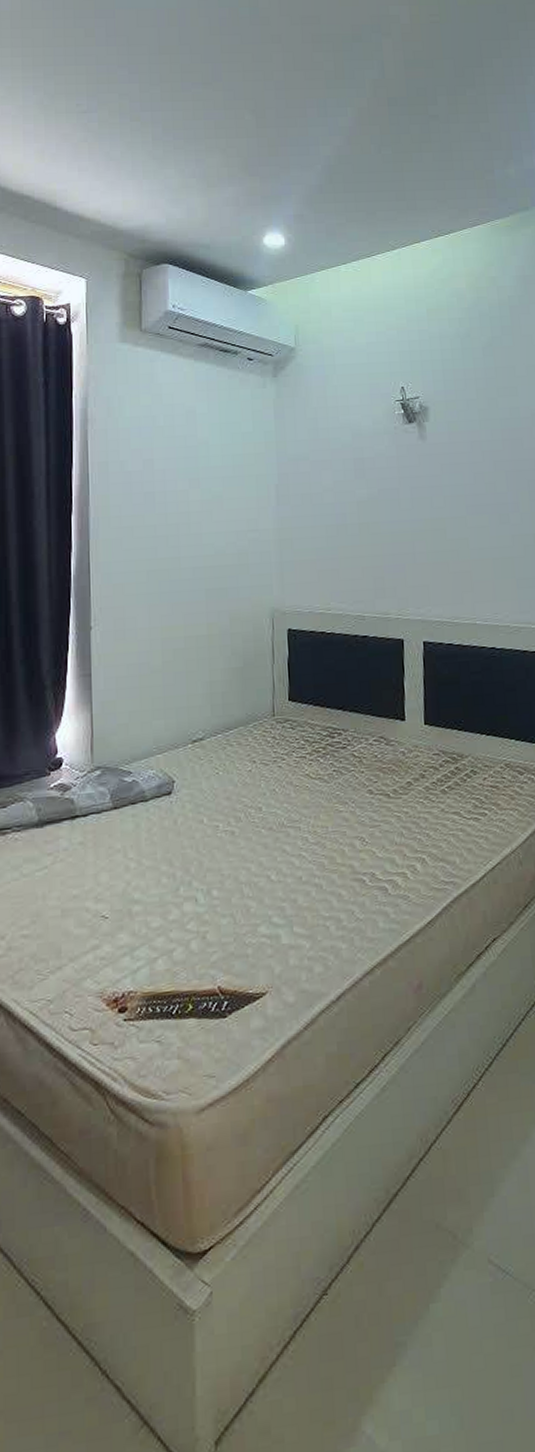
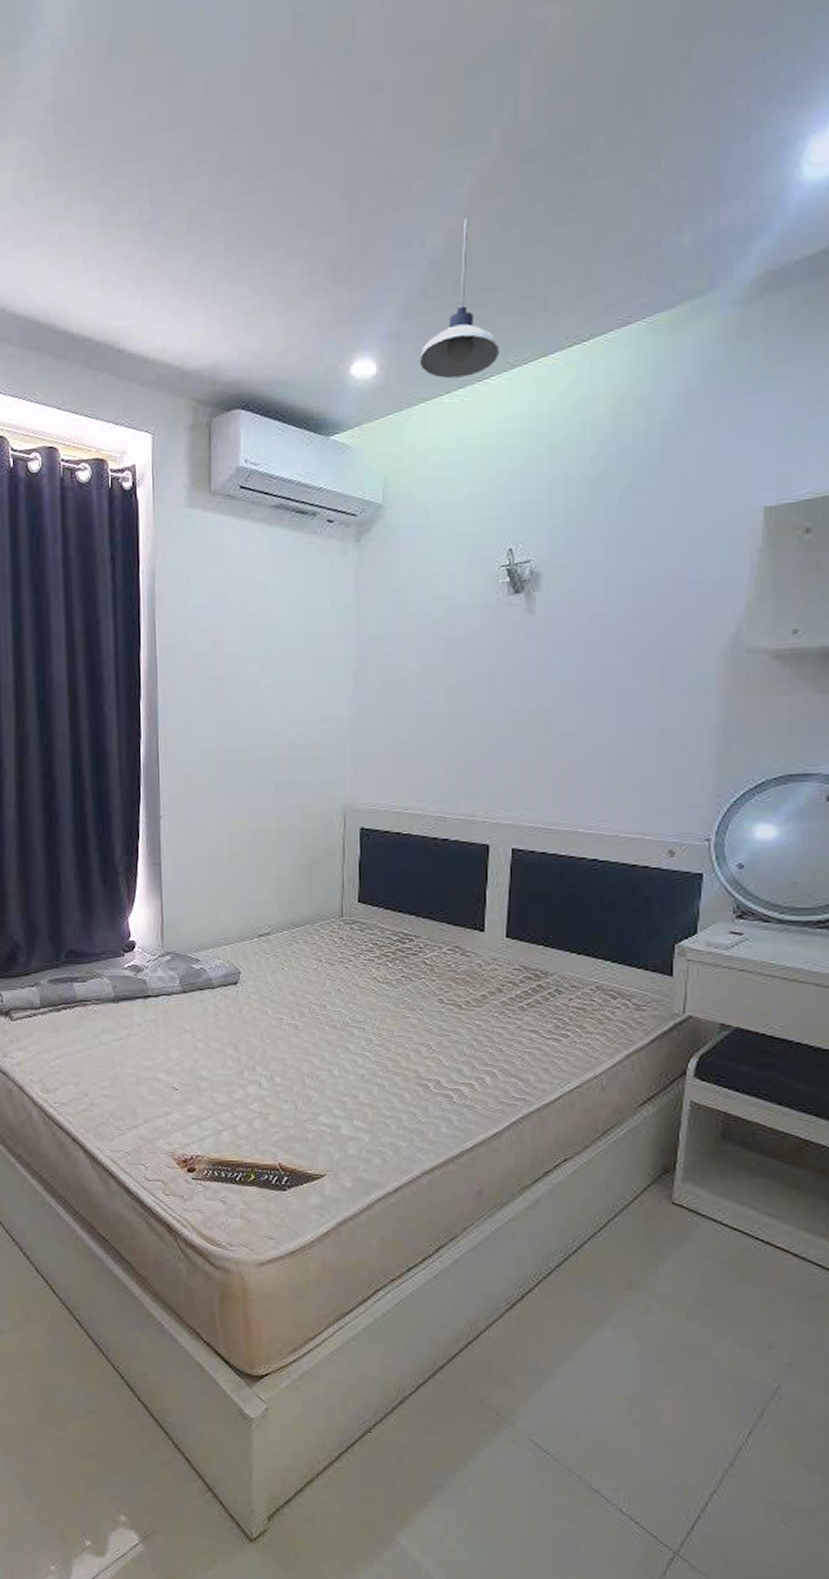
pendant light: none [319,138,382,253] -> present [419,217,499,379]

